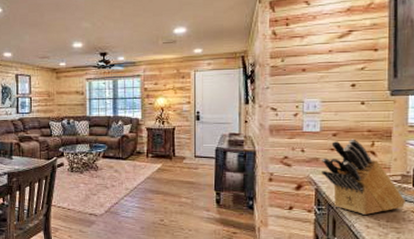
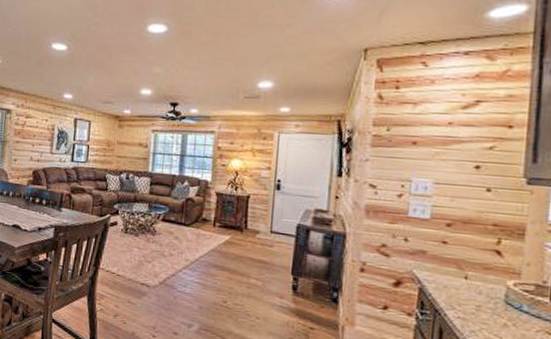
knife block: present [322,139,405,215] -> none [428,232,539,329]

